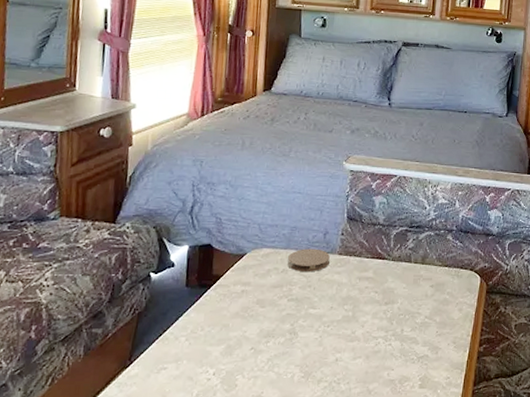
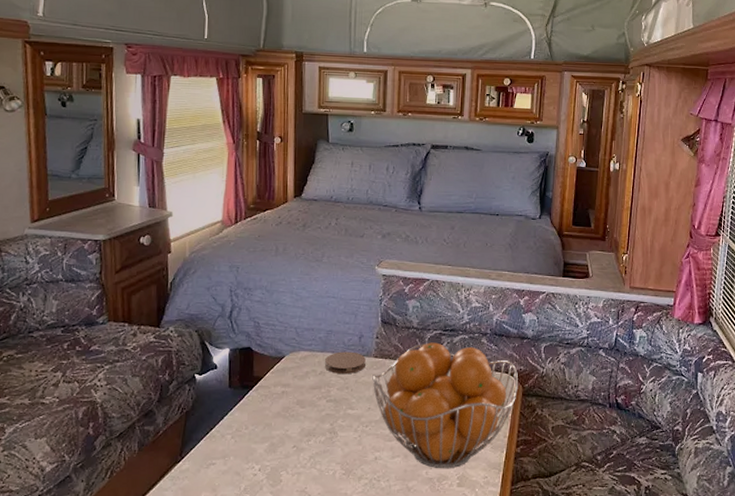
fruit basket: none [336,239,482,370] -> present [372,342,518,469]

